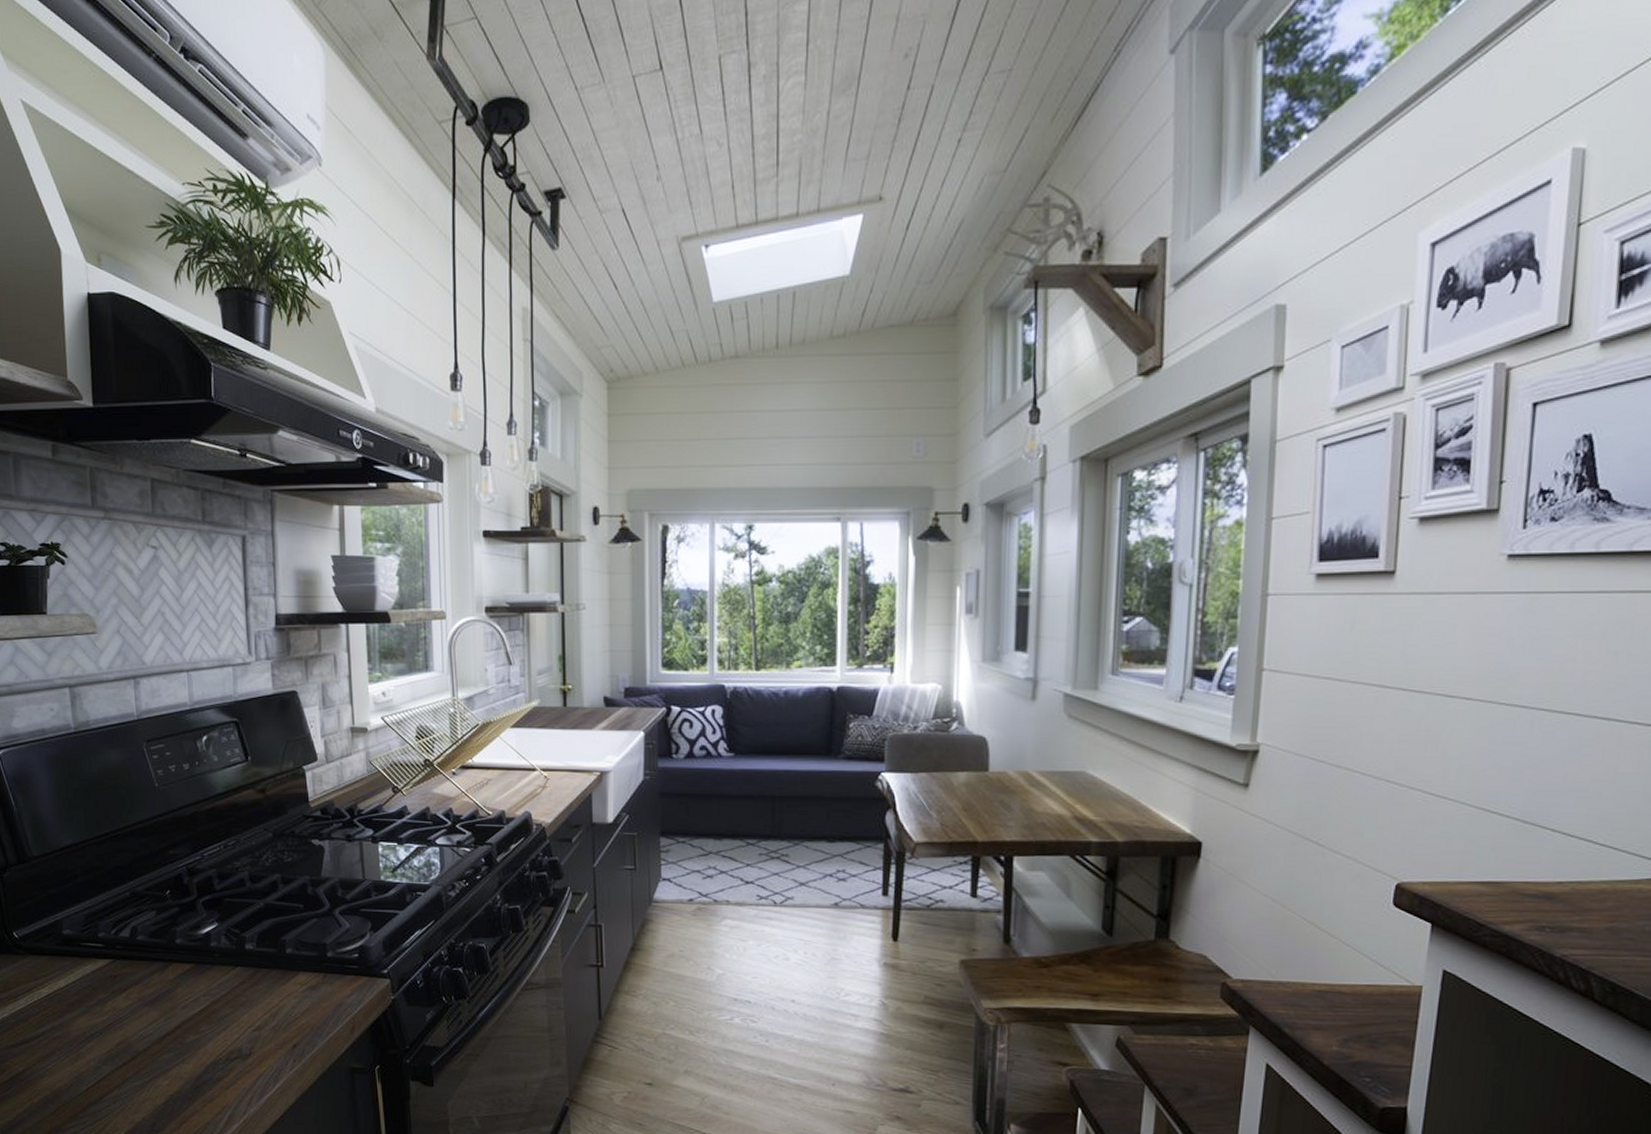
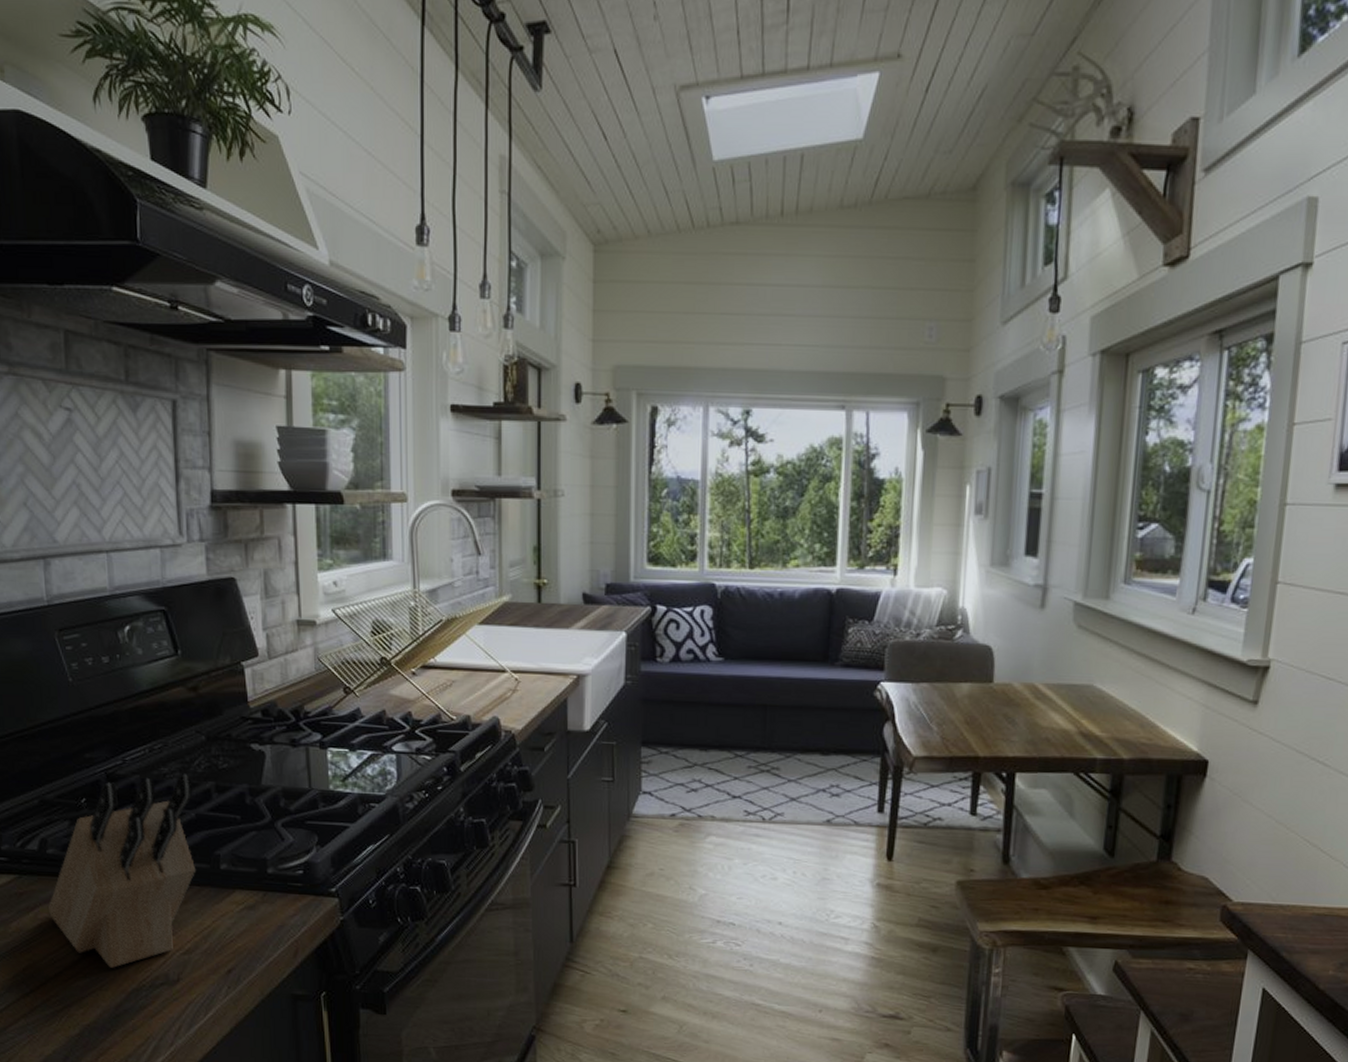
knife block: none [138,867,265,1043] -> present [49,774,196,968]

